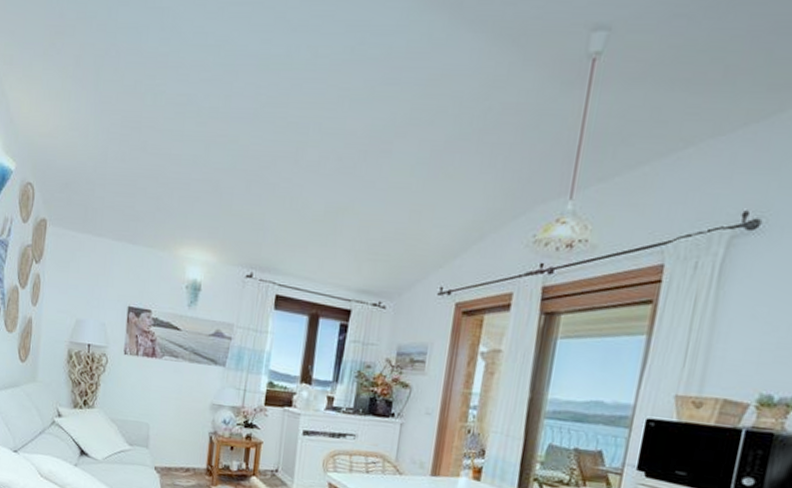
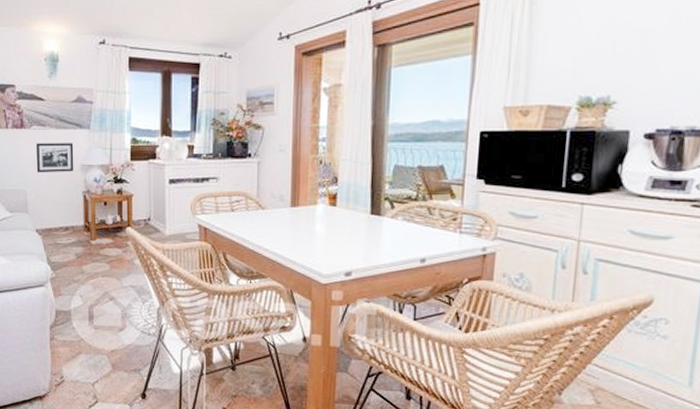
picture frame: none [163,374,206,410] -> present [35,143,74,173]

